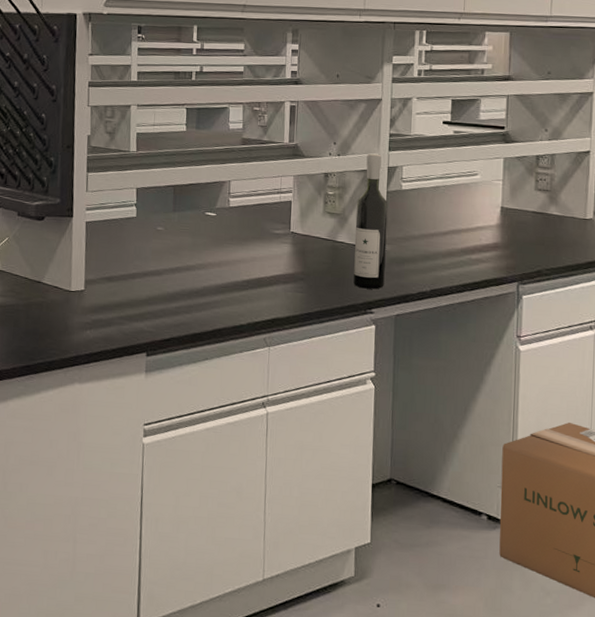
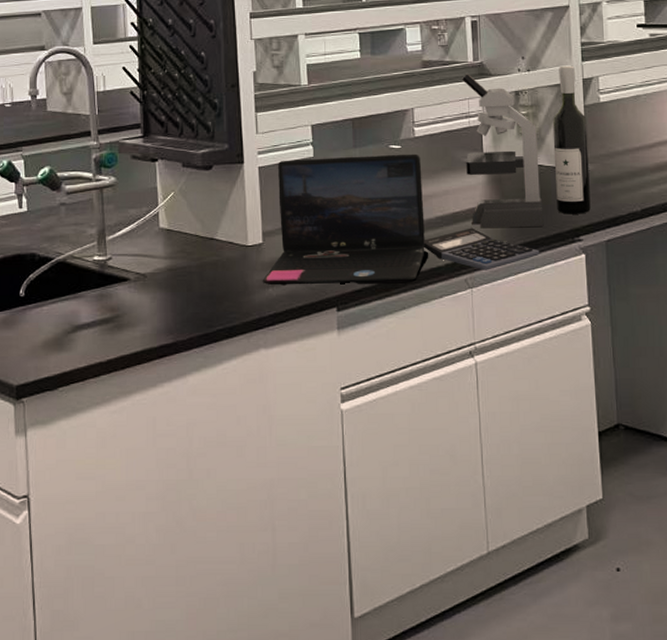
laptop: none [81,217,233,338] -> present [262,153,429,285]
calculator: none [229,292,334,332] -> present [424,228,540,271]
microscope: none [274,152,341,297] -> present [461,72,544,229]

